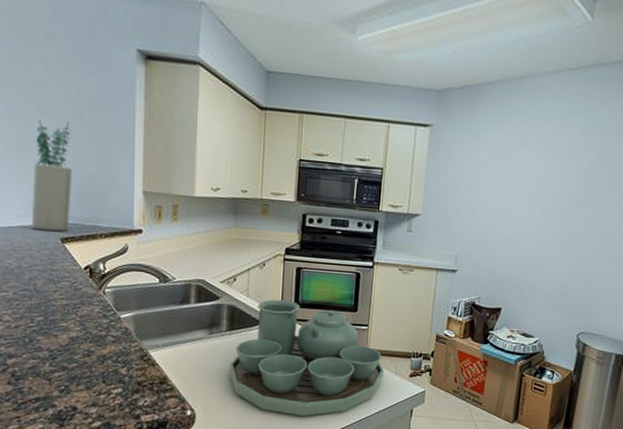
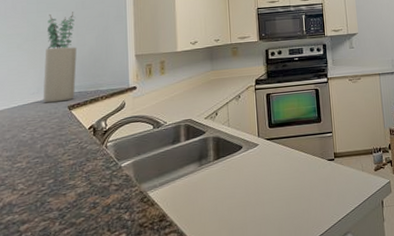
tea set: present [229,299,384,417] -> none [219,123,353,229]

